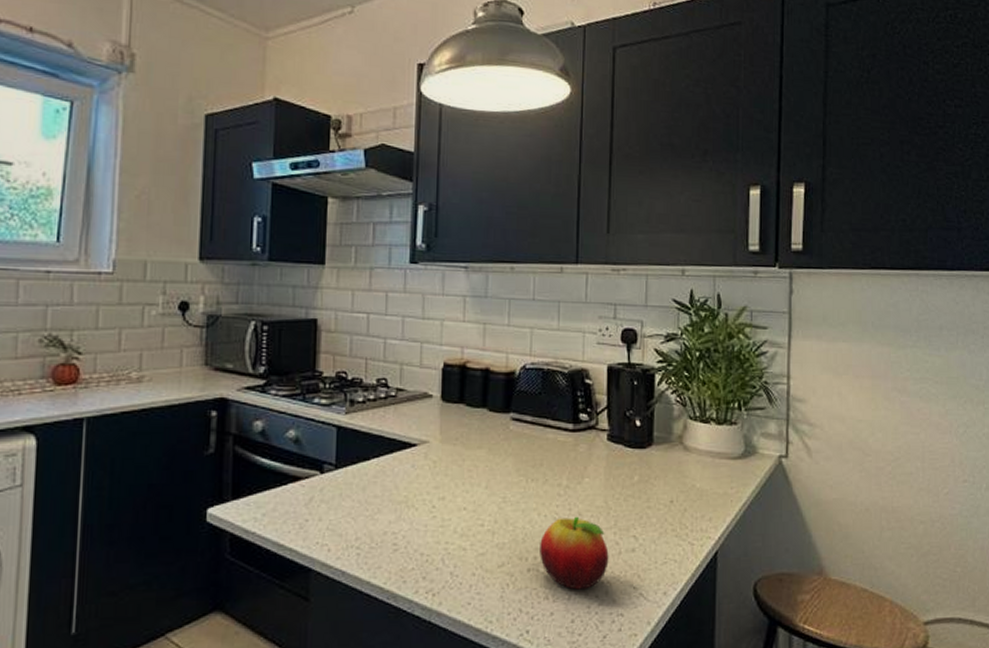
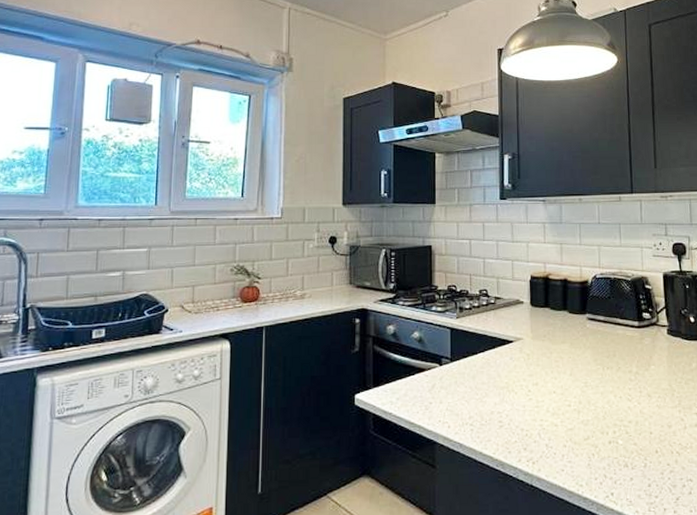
fruit: present [540,516,609,590] -> none [617,397,676,459]

